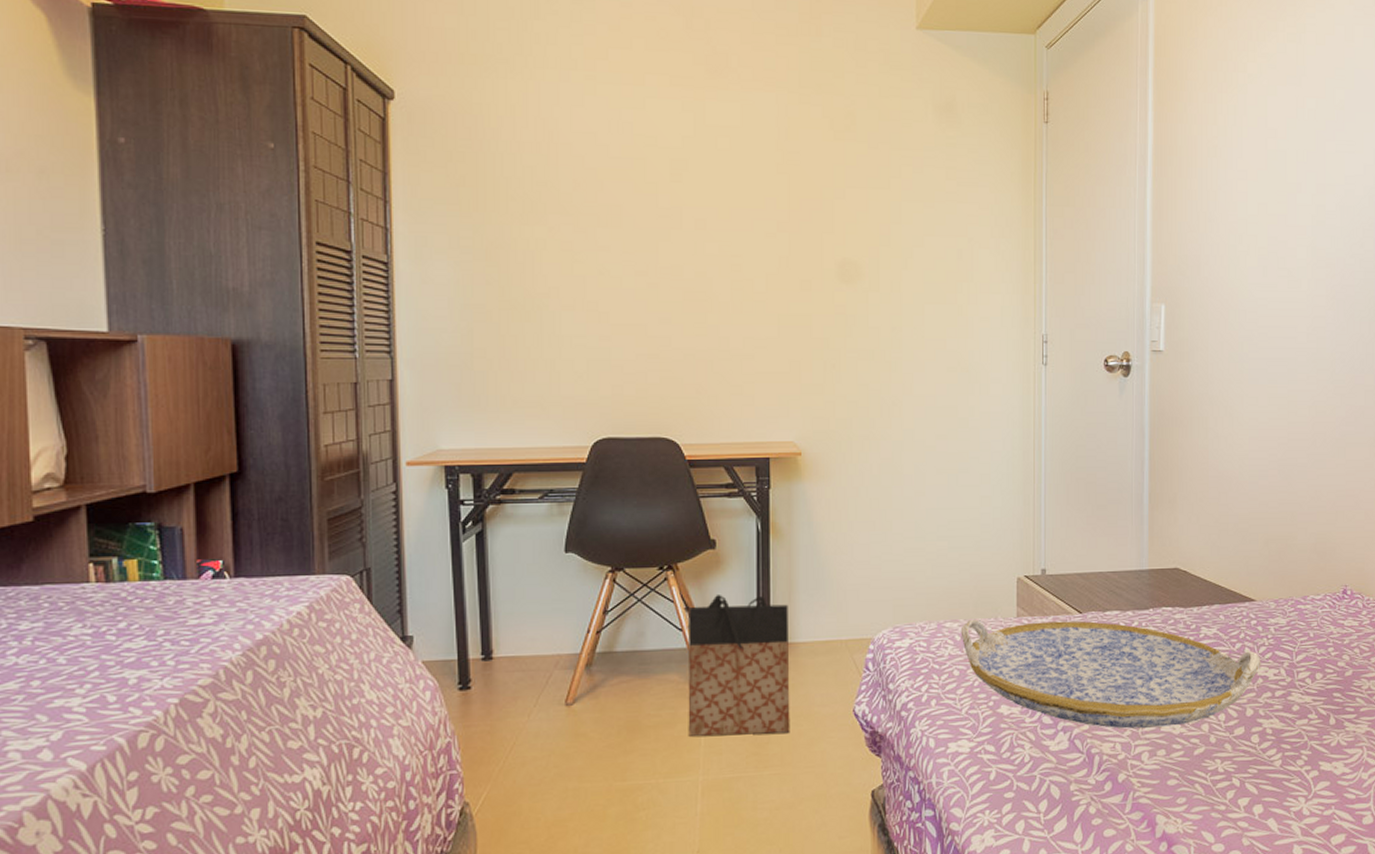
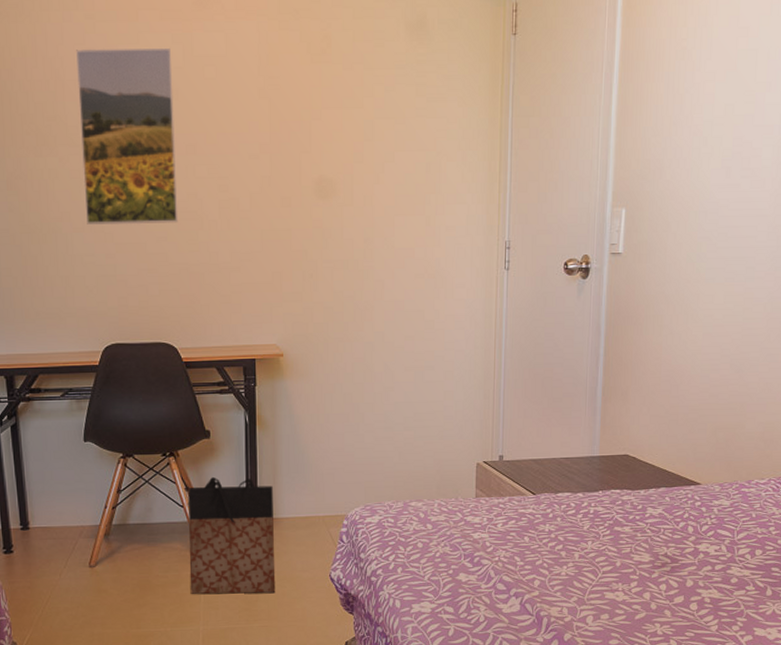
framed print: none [573,111,685,304] -> present [76,48,178,225]
serving tray: present [960,619,1261,729] -> none [424,499,703,595]

